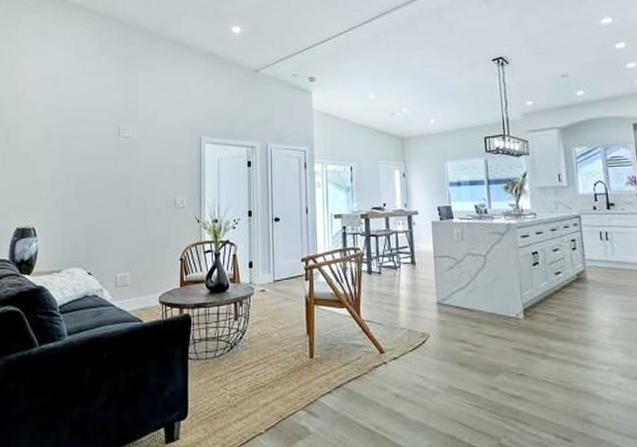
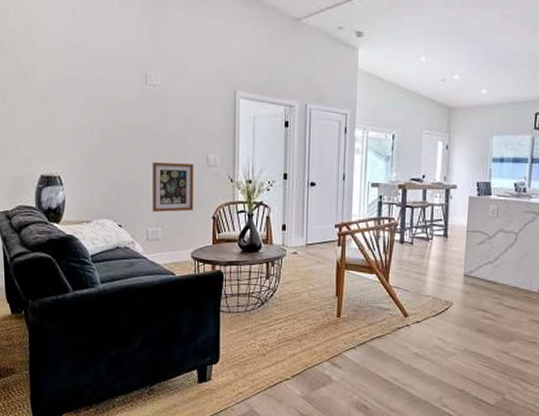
wall art: none [121,207,162,257] -> present [152,162,194,212]

